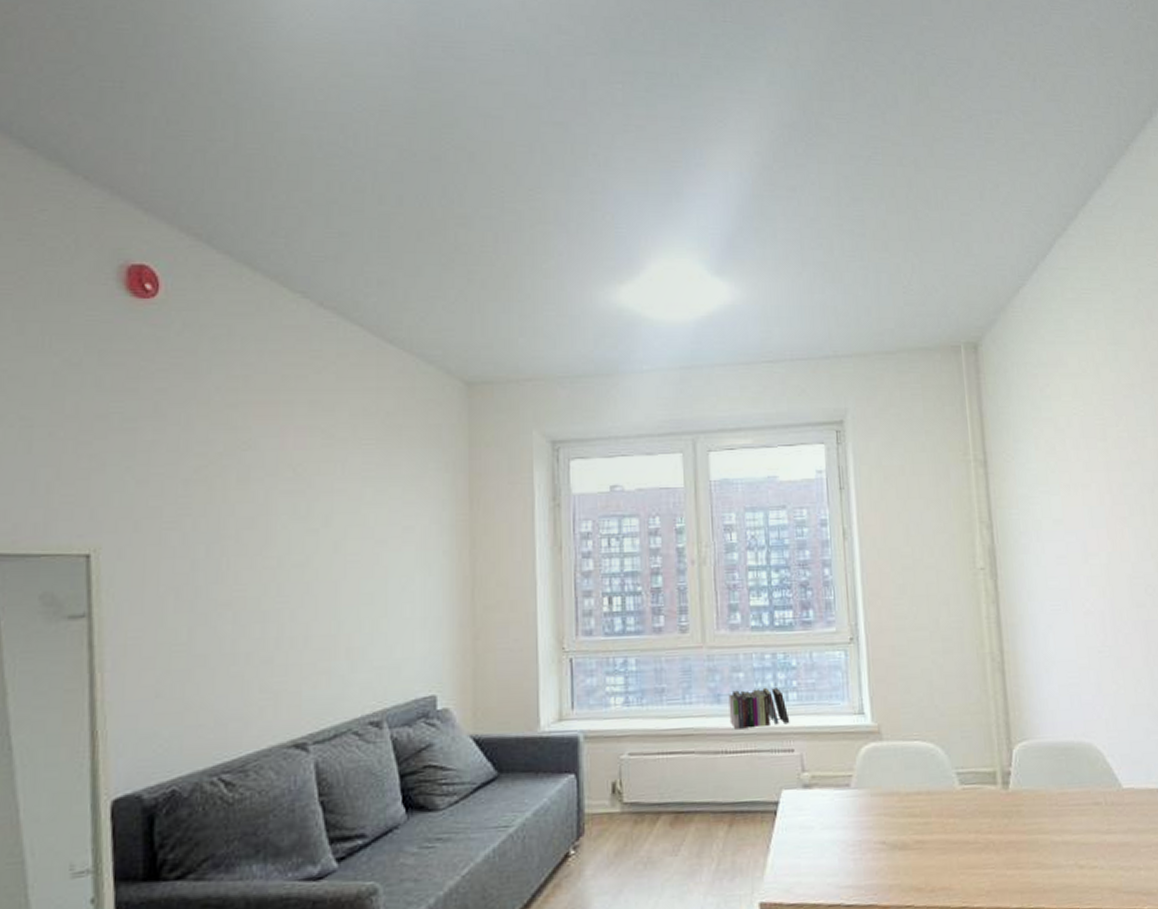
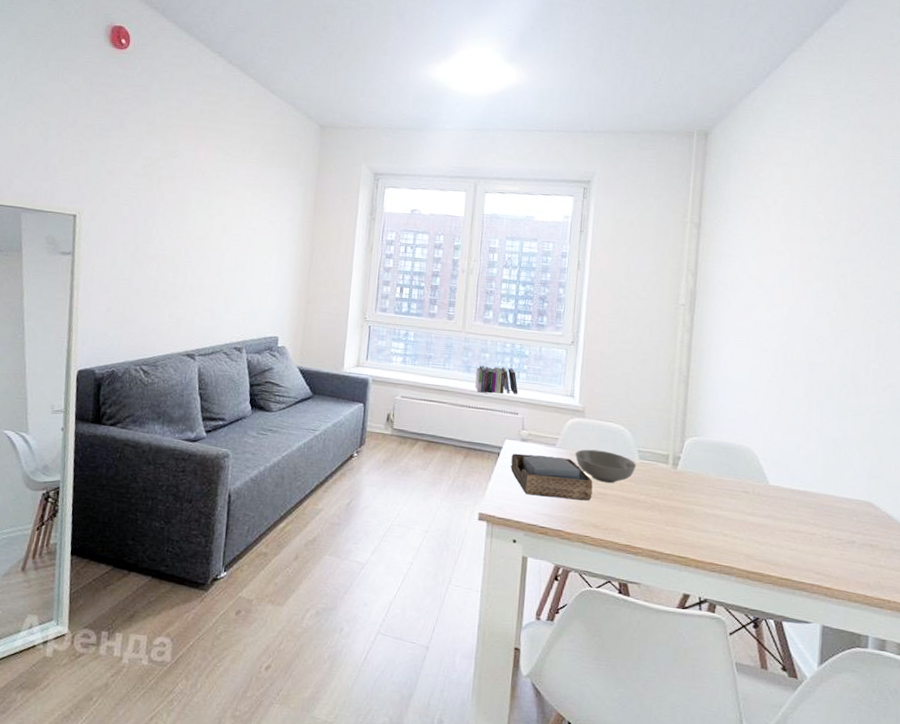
napkin holder: none [793,801,907,864] -> present [510,453,593,501]
bowl: none [876,781,958,826] -> present [575,449,637,484]

